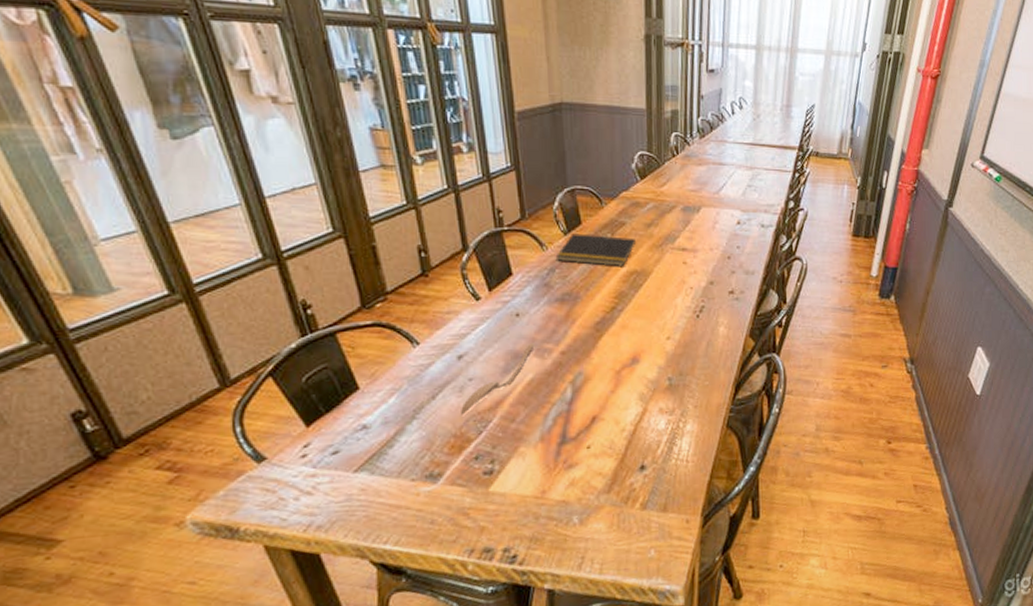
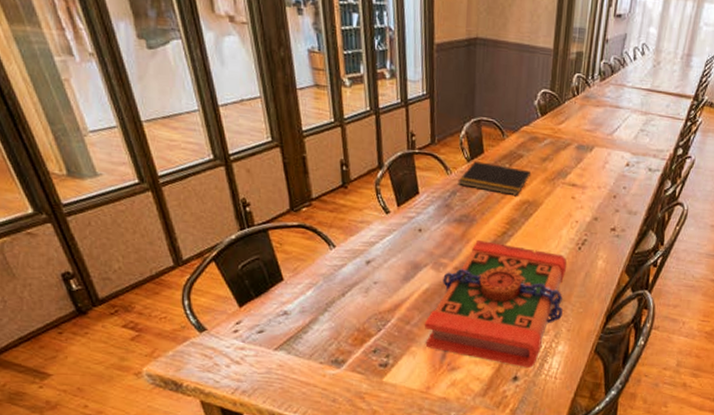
spoon: present [461,343,535,415] -> none [365,256,432,313]
book: none [532,319,687,454] -> present [424,240,567,368]

